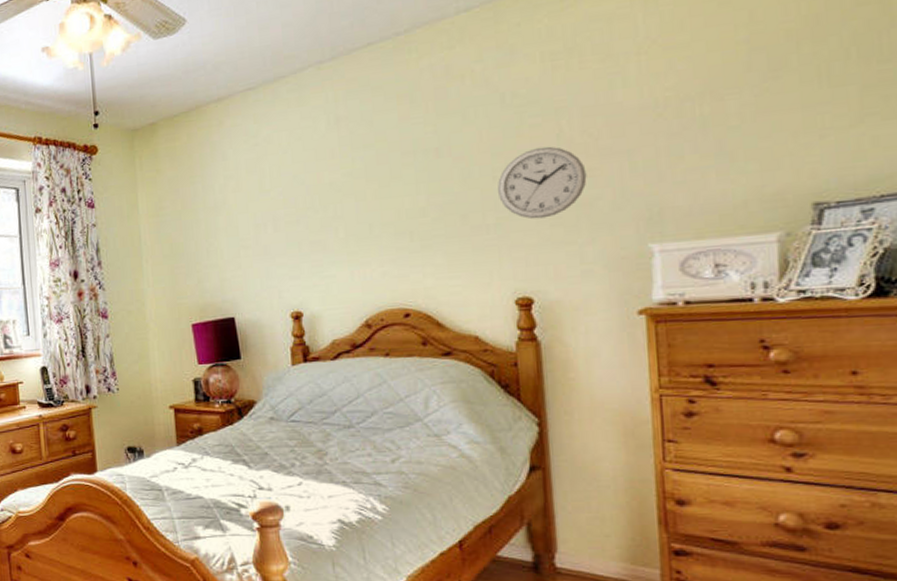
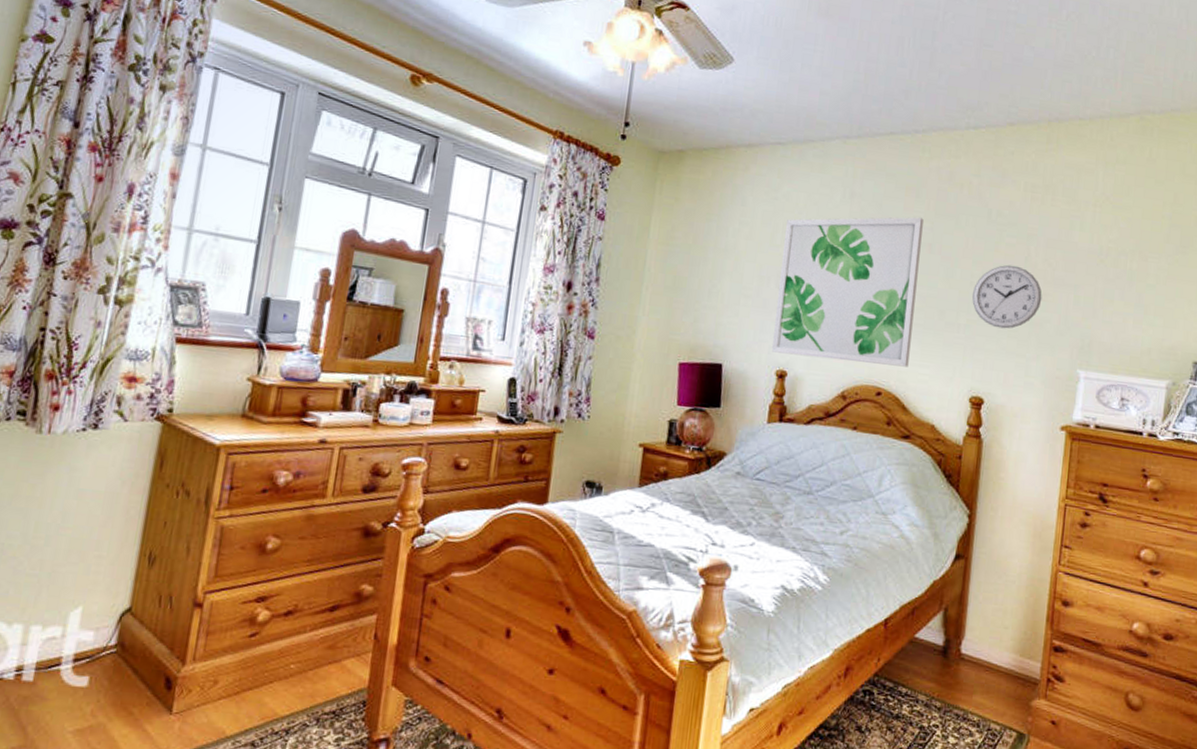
wall art: none [273,123,436,296] -> present [771,217,924,367]

